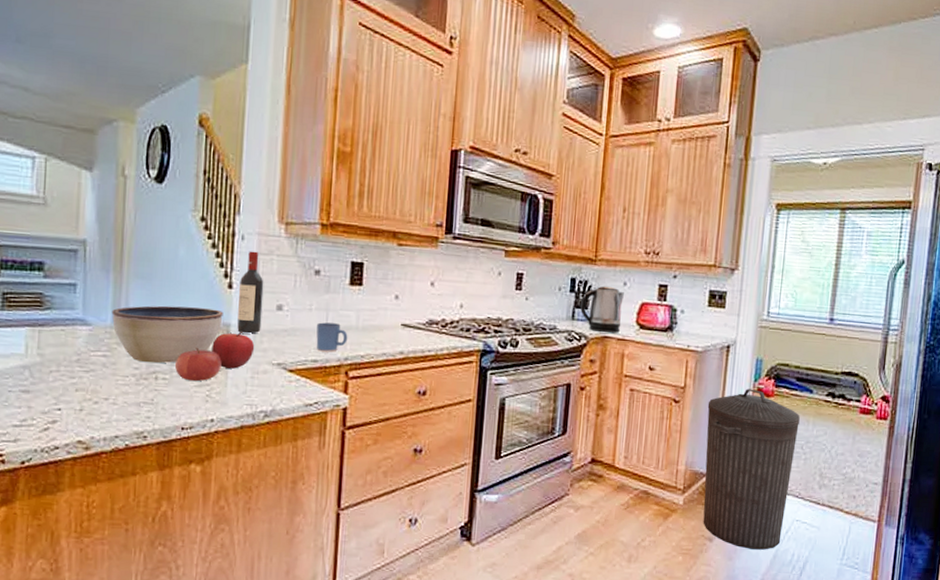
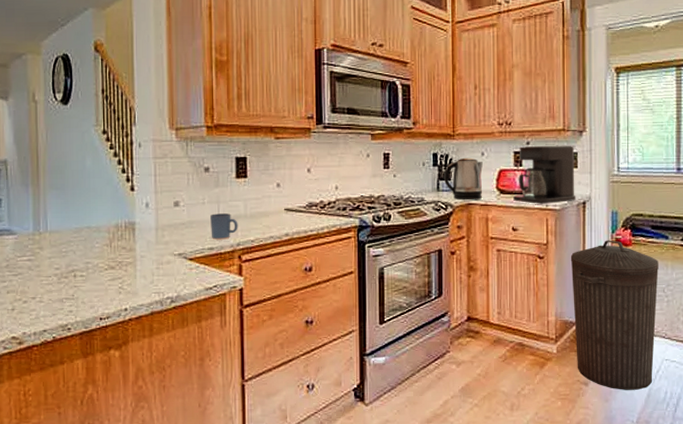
bowl: present [111,305,223,364] -> none [33,210,128,263]
fruit: present [175,347,222,382] -> none [91,245,130,276]
fruit: present [212,332,255,369] -> none [120,228,158,262]
wine bottle: present [237,251,264,334] -> none [140,156,162,230]
coffee maker: none [652,279,723,345] -> present [512,146,576,205]

